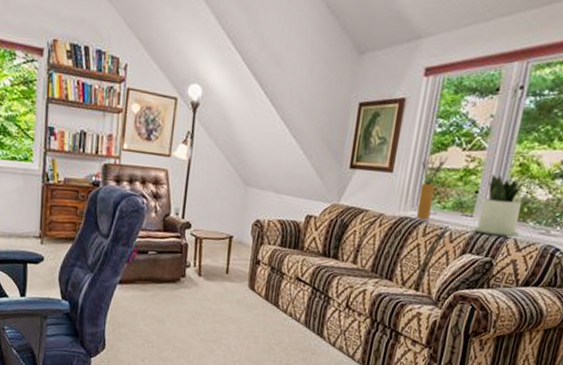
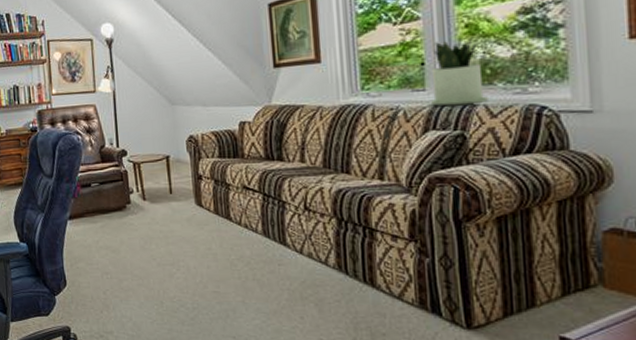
vase: present [416,155,449,219] -> none [350,34,380,103]

